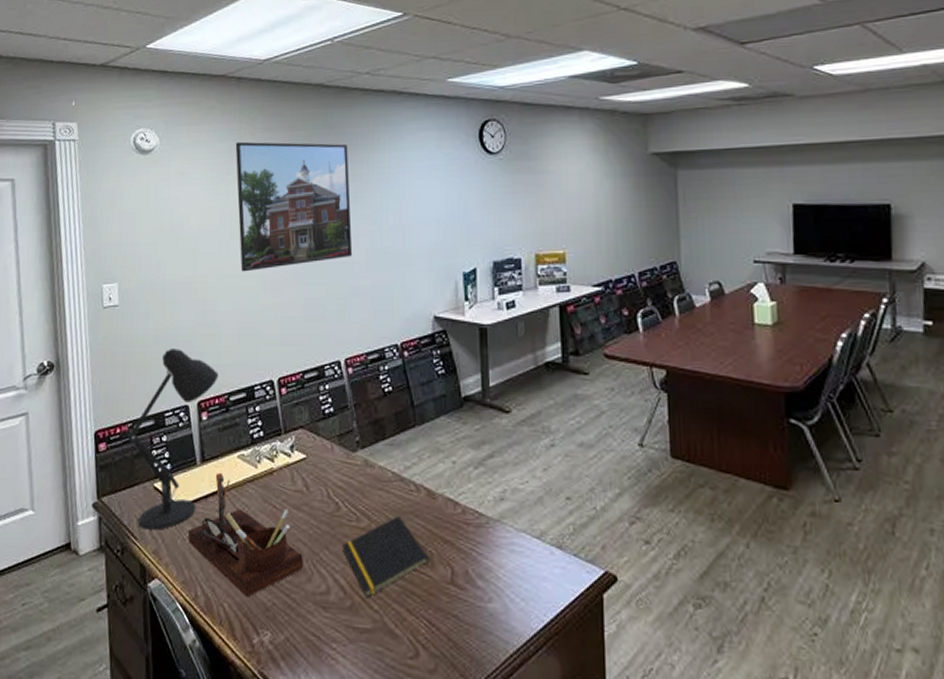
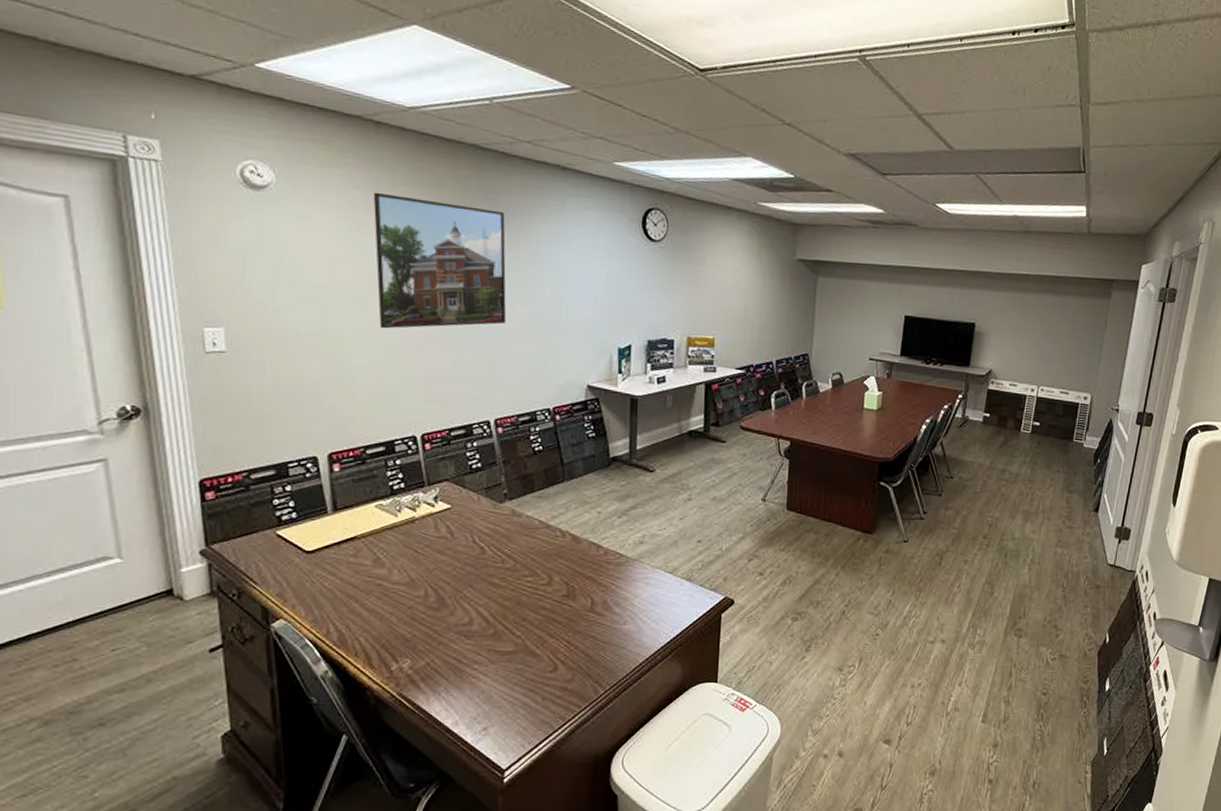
desk lamp: present [126,349,219,530] -> none [241,400,353,575]
desk organizer: present [188,472,303,598] -> none [319,520,446,631]
notepad: present [342,516,429,597] -> none [487,557,572,626]

